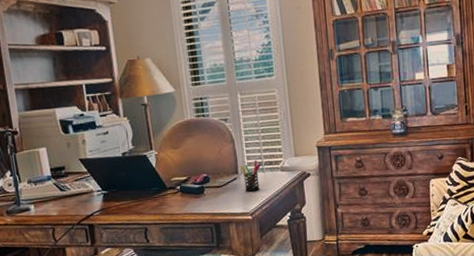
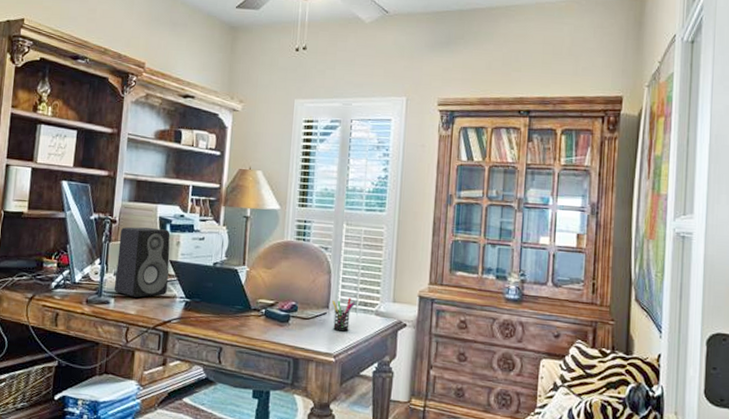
speaker: none [24,131,84,200] -> present [114,227,171,298]

